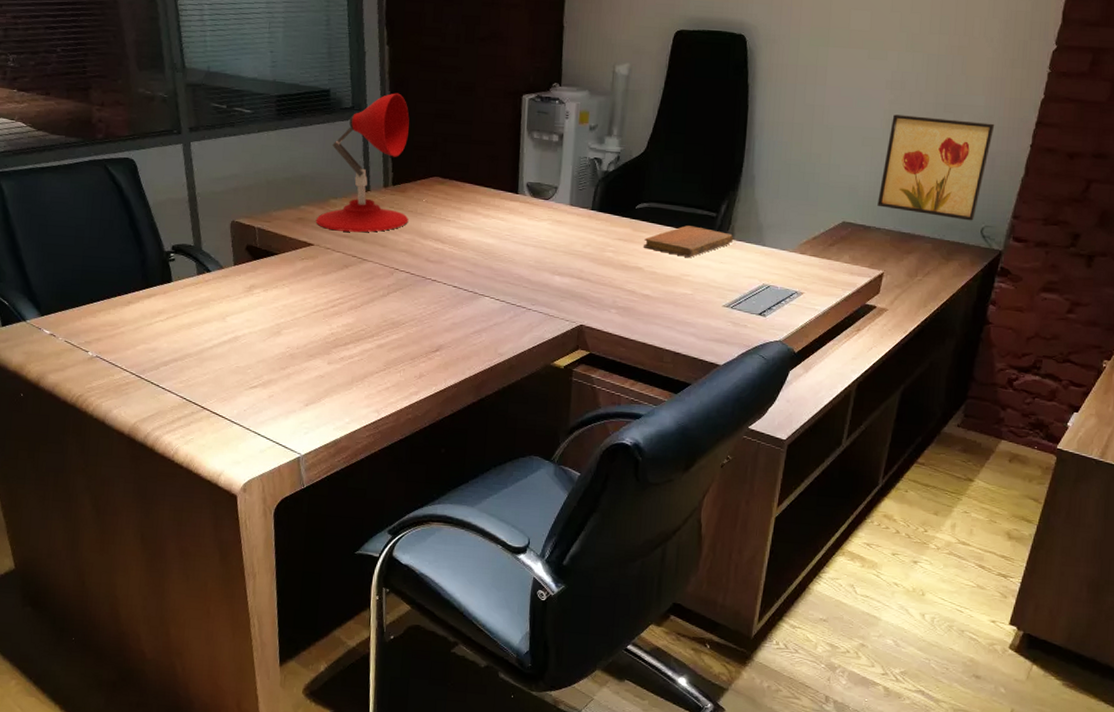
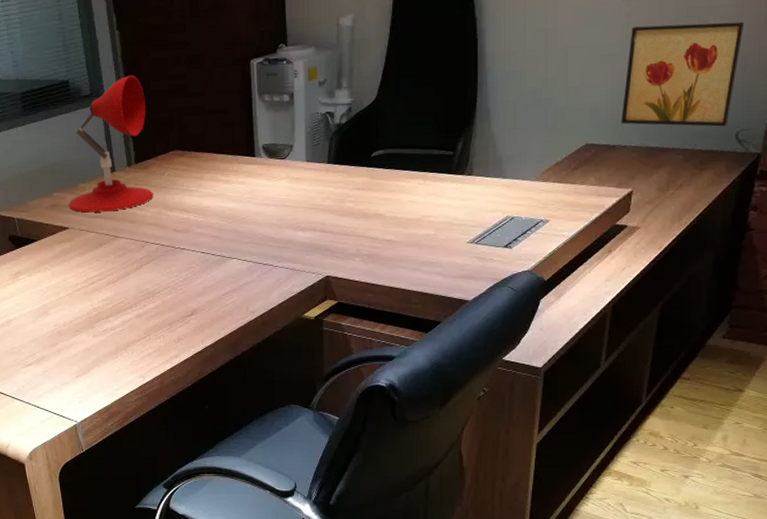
notebook: present [642,225,734,257] -> none [381,167,473,199]

